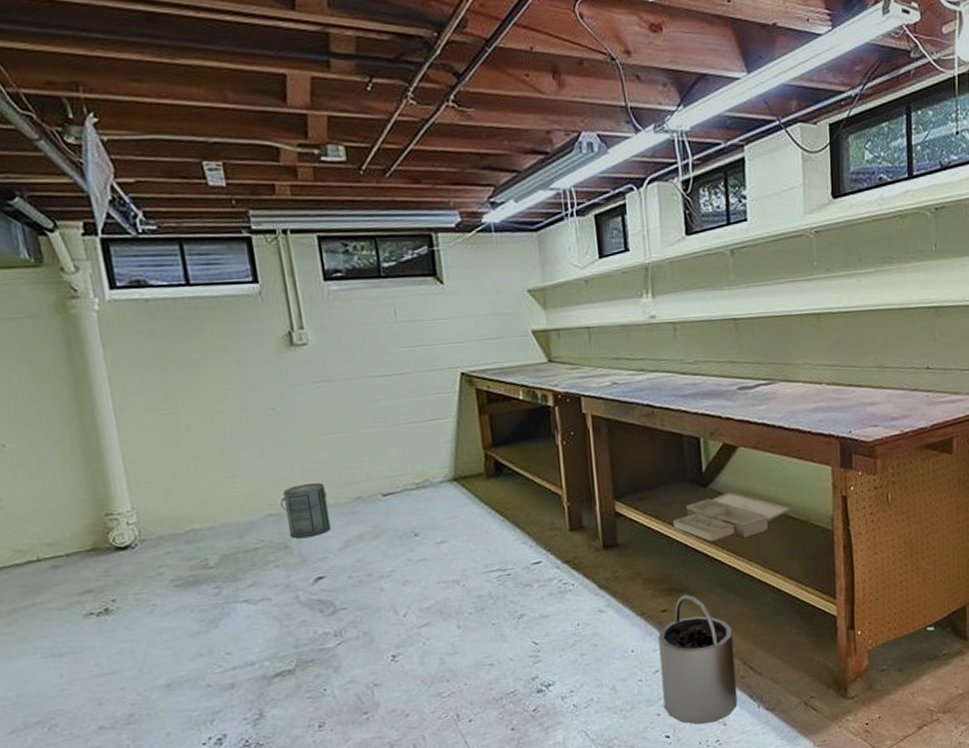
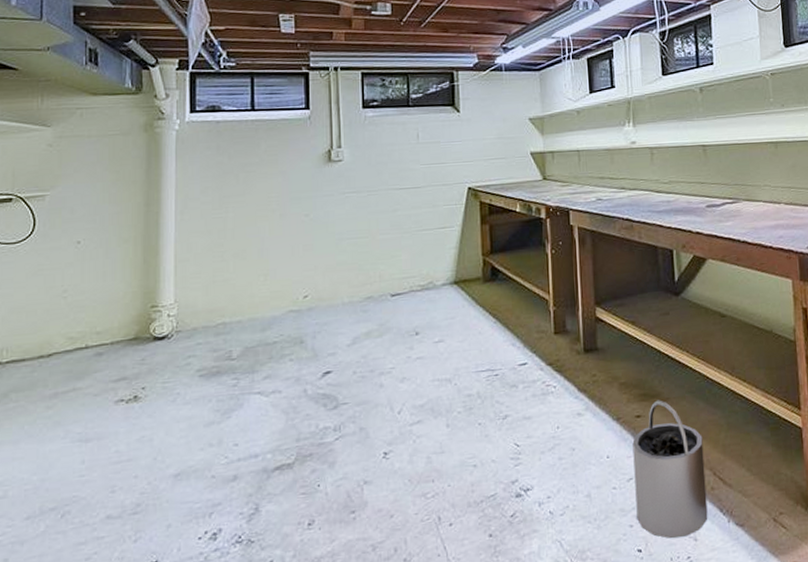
paint can: present [281,482,332,539] -> none [302,282,343,334]
tool box: present [672,492,790,541] -> none [647,301,755,348]

